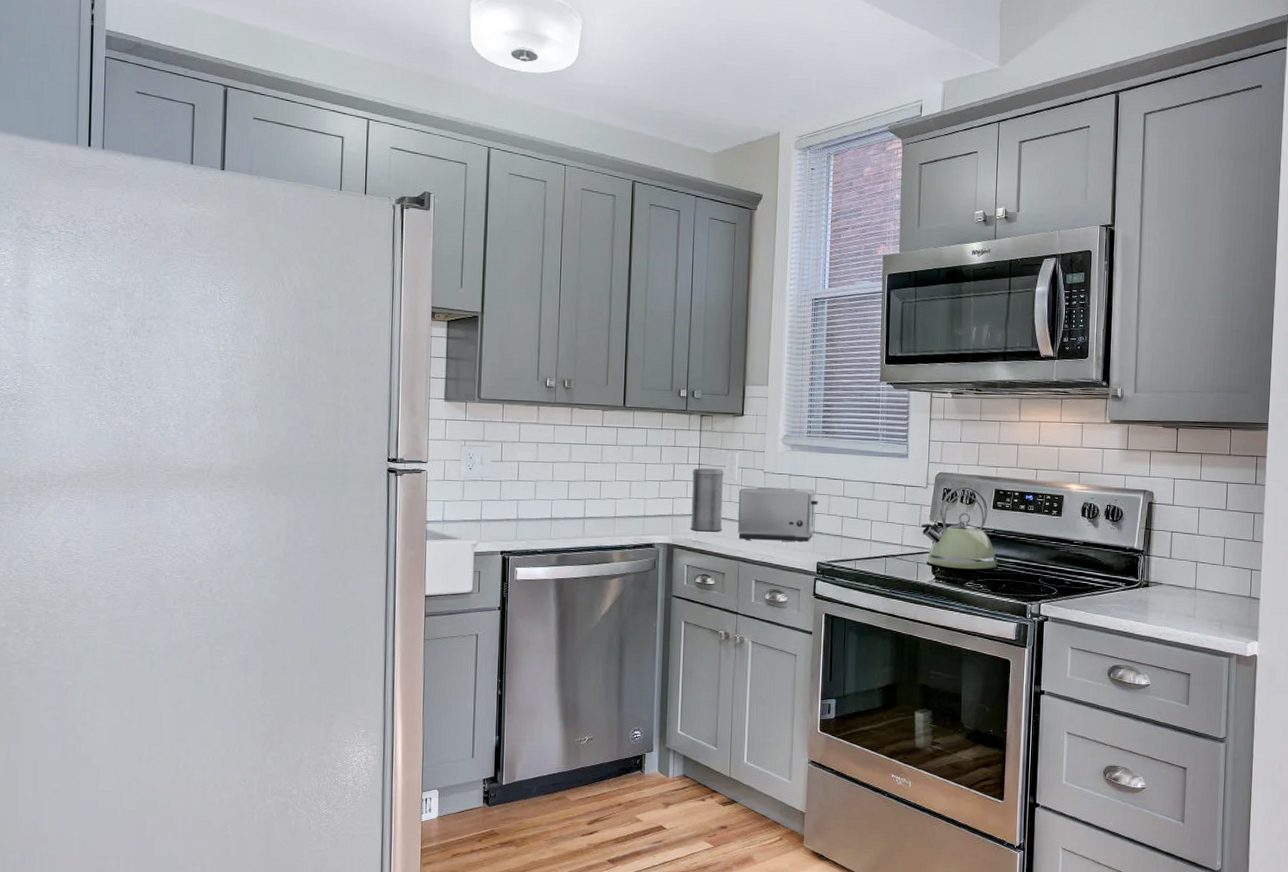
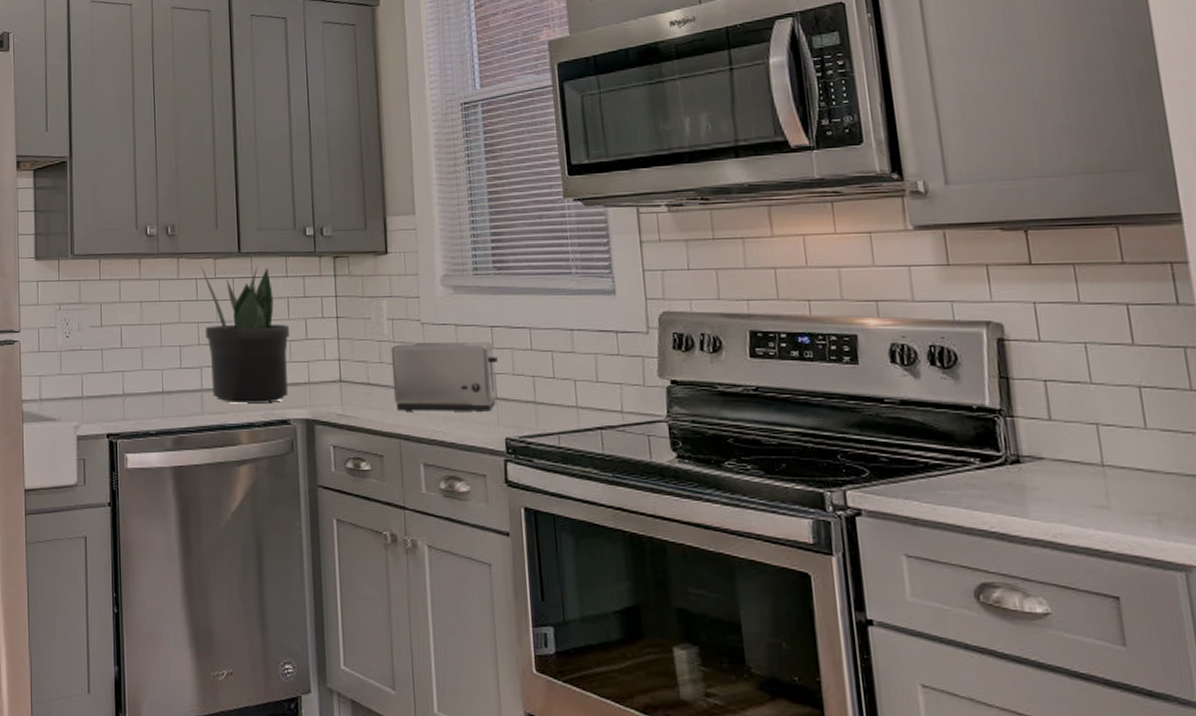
planter: none [590,415,661,531] -> present [201,266,290,404]
canister: present [690,468,724,532] -> none [328,322,374,402]
kettle: present [921,486,999,572] -> none [646,329,772,447]

